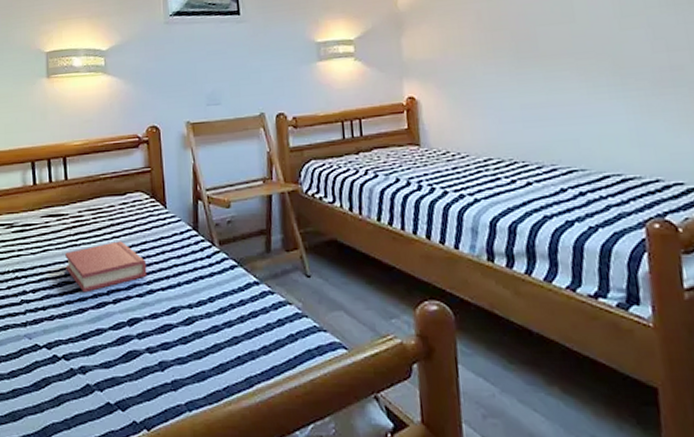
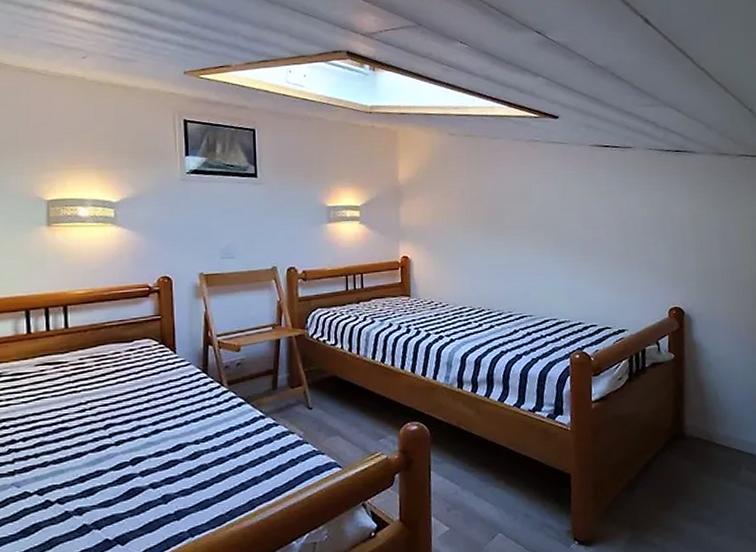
hardback book: present [65,241,147,293] -> none [63,385,153,437]

